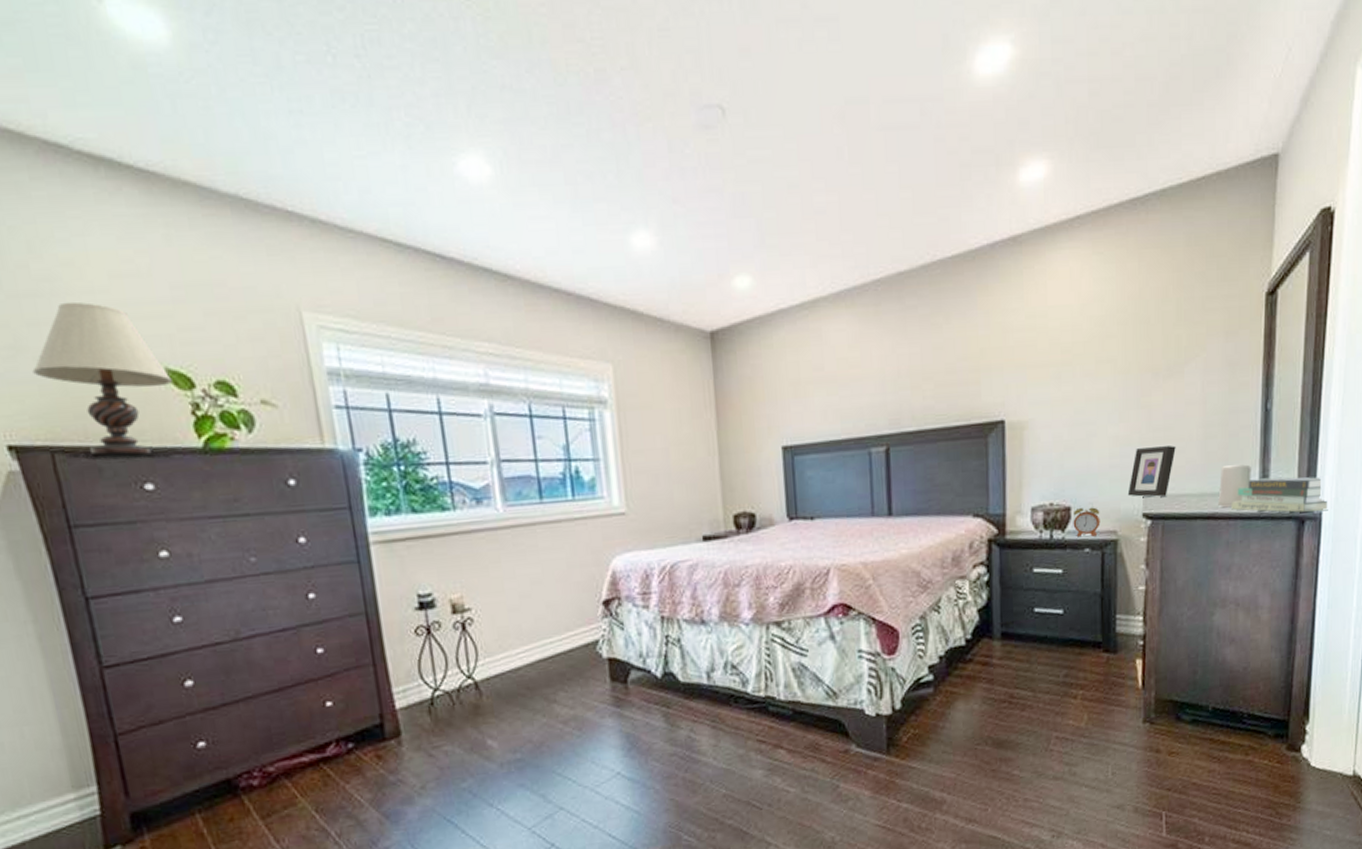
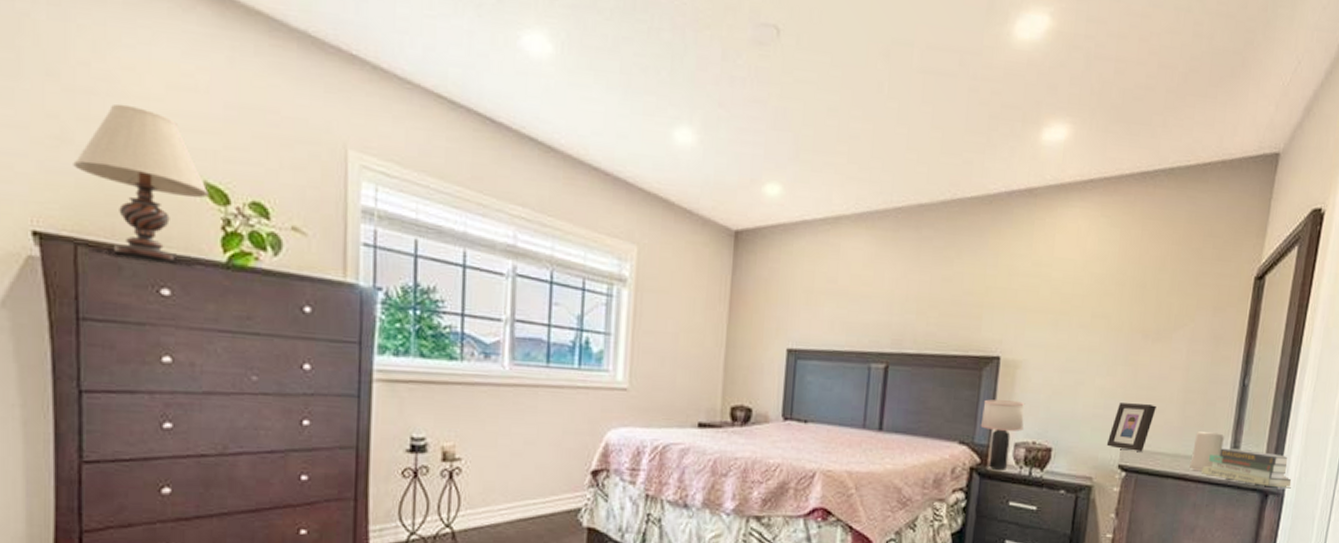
table lamp: none [993,463,1038,538] -> present [980,399,1025,470]
alarm clock: present [1073,506,1101,536] -> none [1052,450,1079,480]

